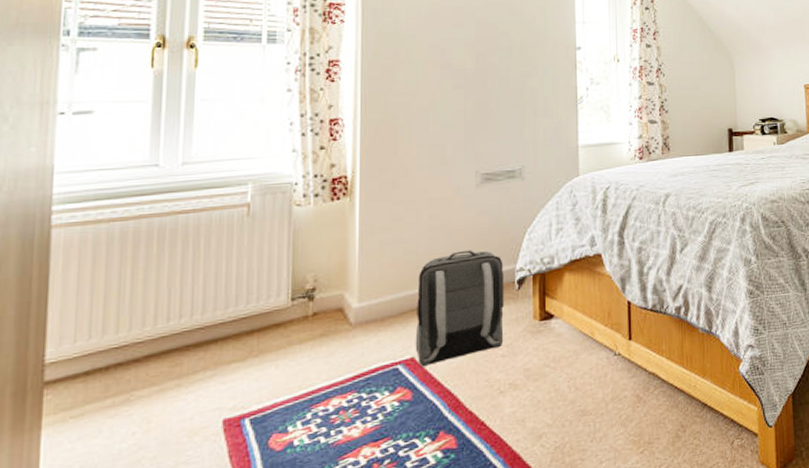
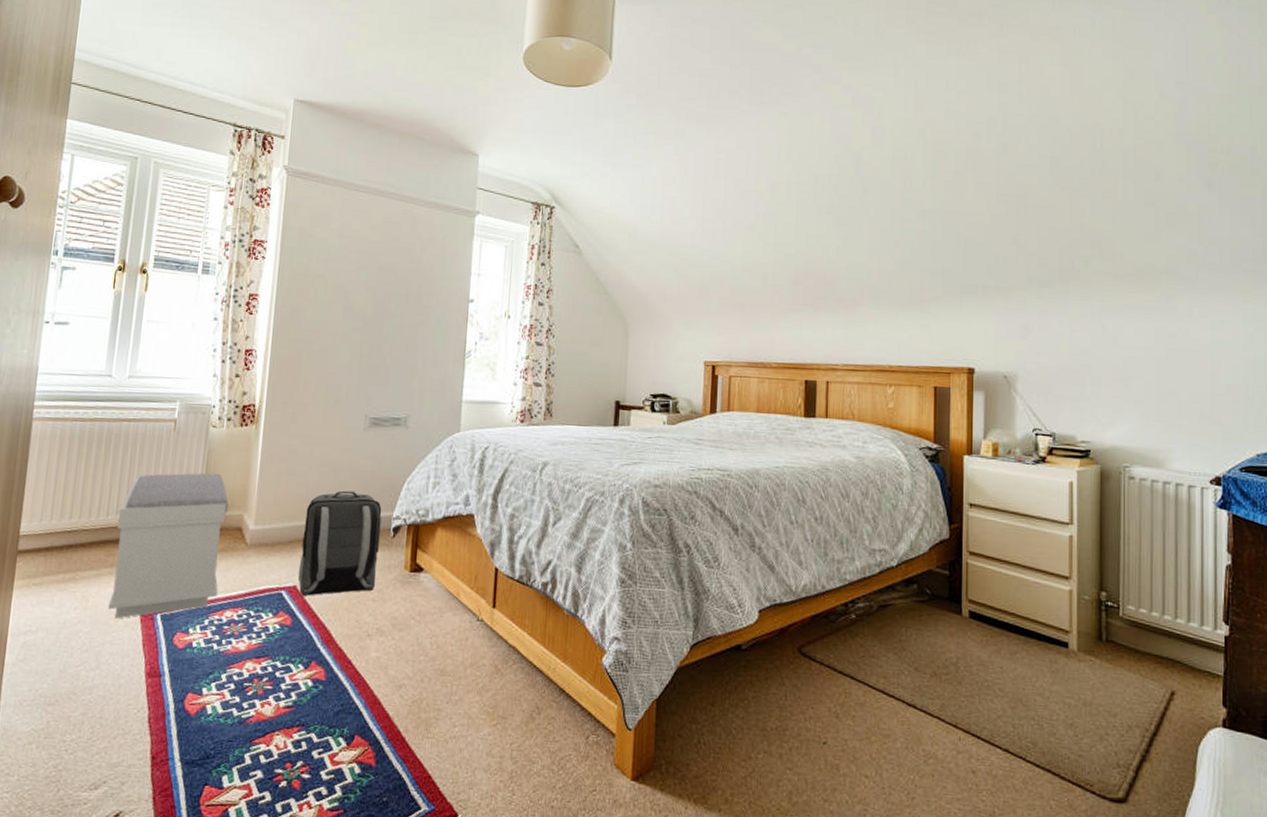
bench: none [178,254,324,435] -> present [107,473,228,619]

